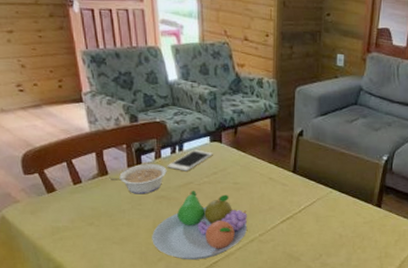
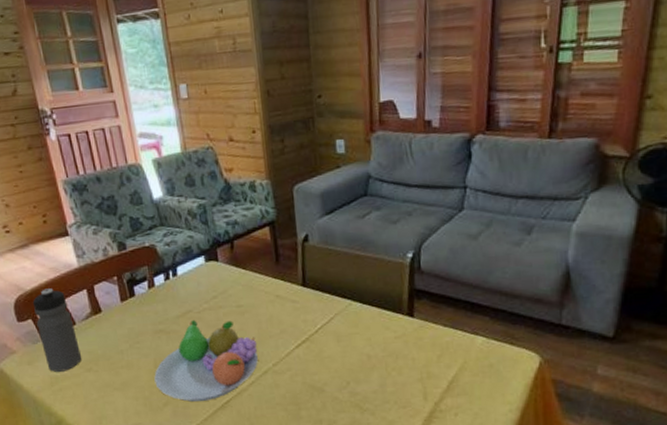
water bottle: none [40,147,84,223] -> present [32,288,81,372]
legume: present [109,164,167,195] -> none [103,294,163,331]
cell phone: present [167,149,213,172] -> none [162,272,210,299]

